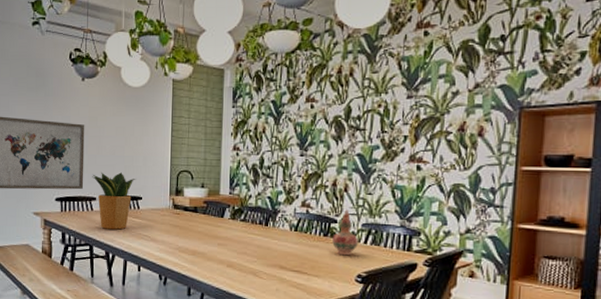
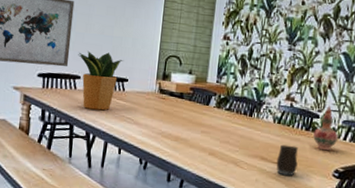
mug: none [296,252,318,284] -> present [276,144,298,176]

